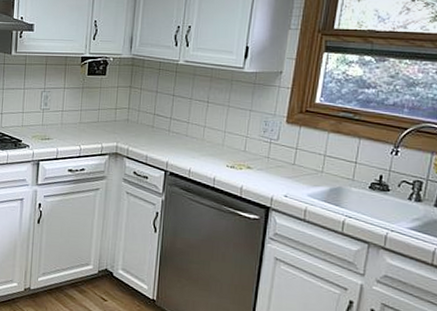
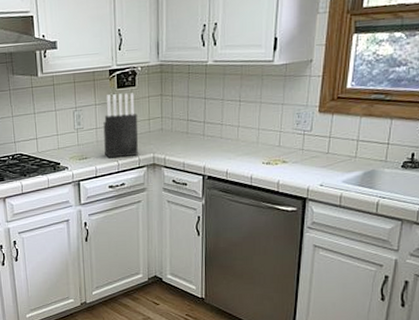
knife block: none [68,80,105,143] -> present [103,93,138,159]

